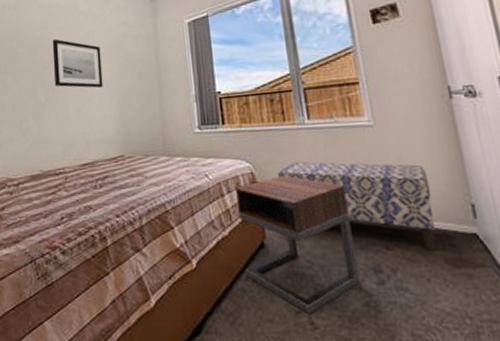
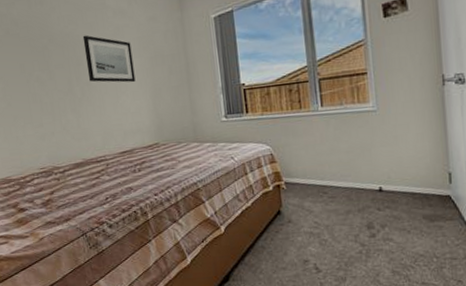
nightstand: present [236,175,360,315] -> none [258,155,356,263]
bench: present [278,162,436,251] -> none [294,142,419,210]

